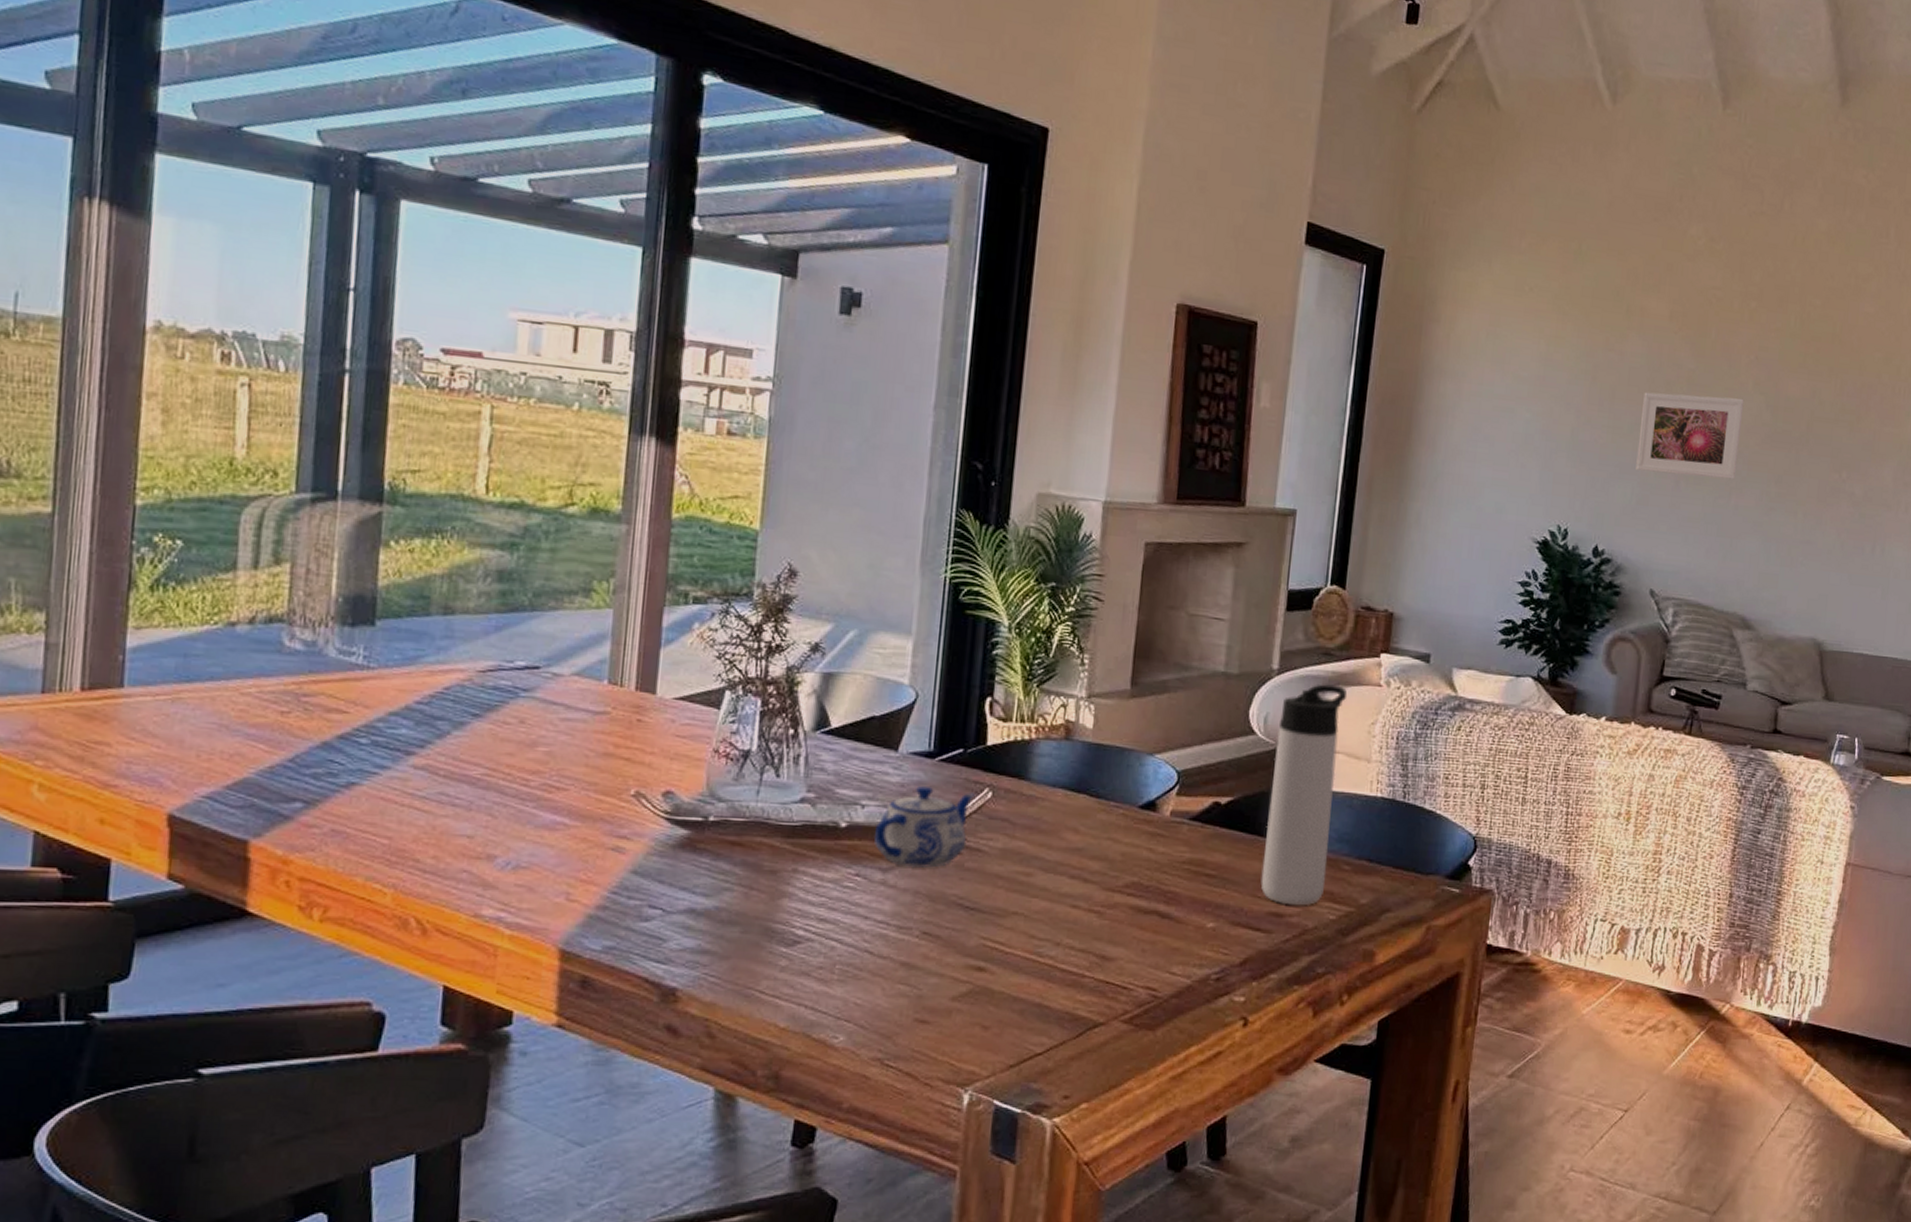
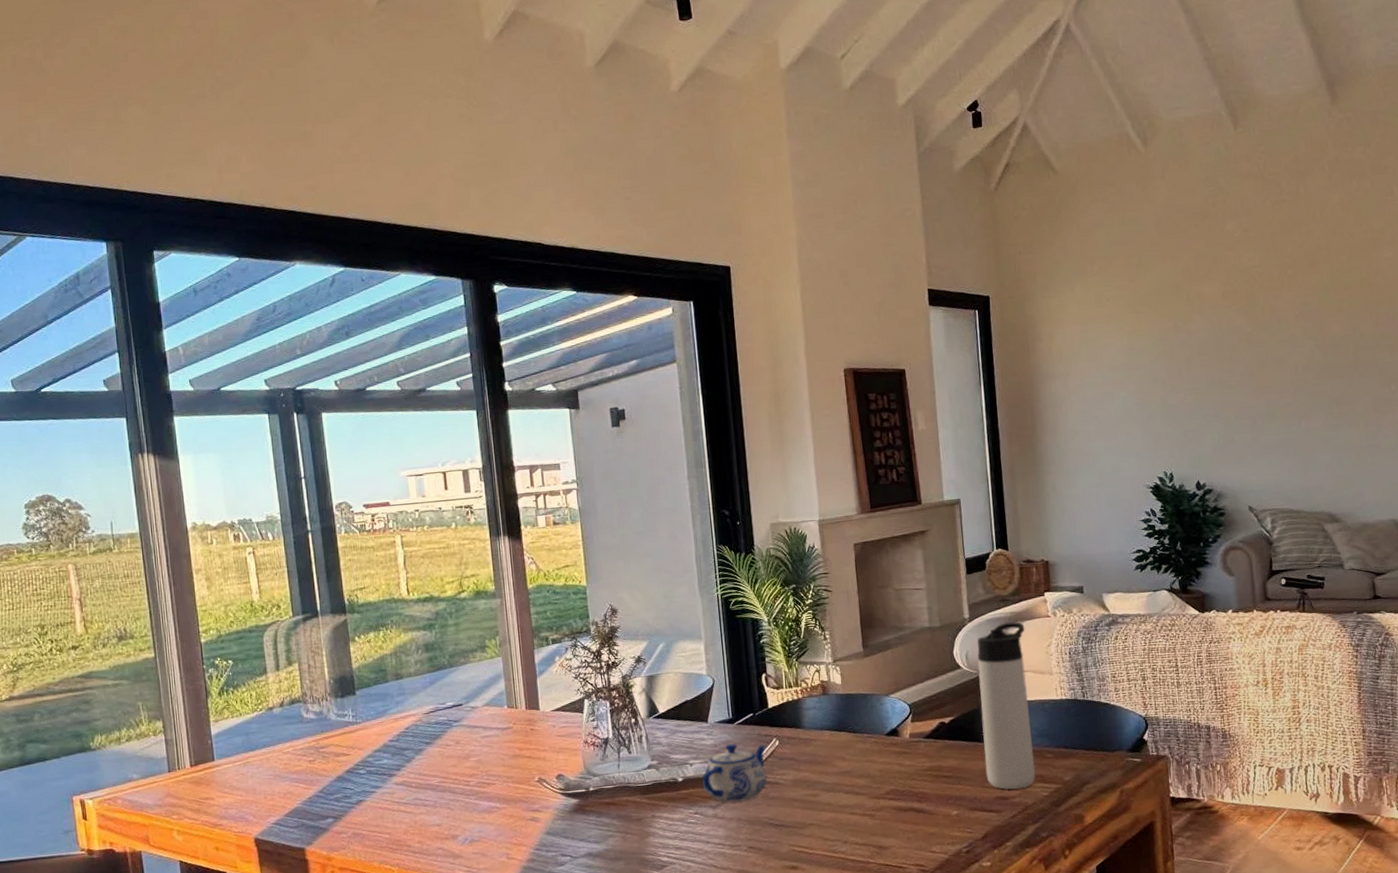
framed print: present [1636,392,1744,480] -> none [1213,345,1302,418]

